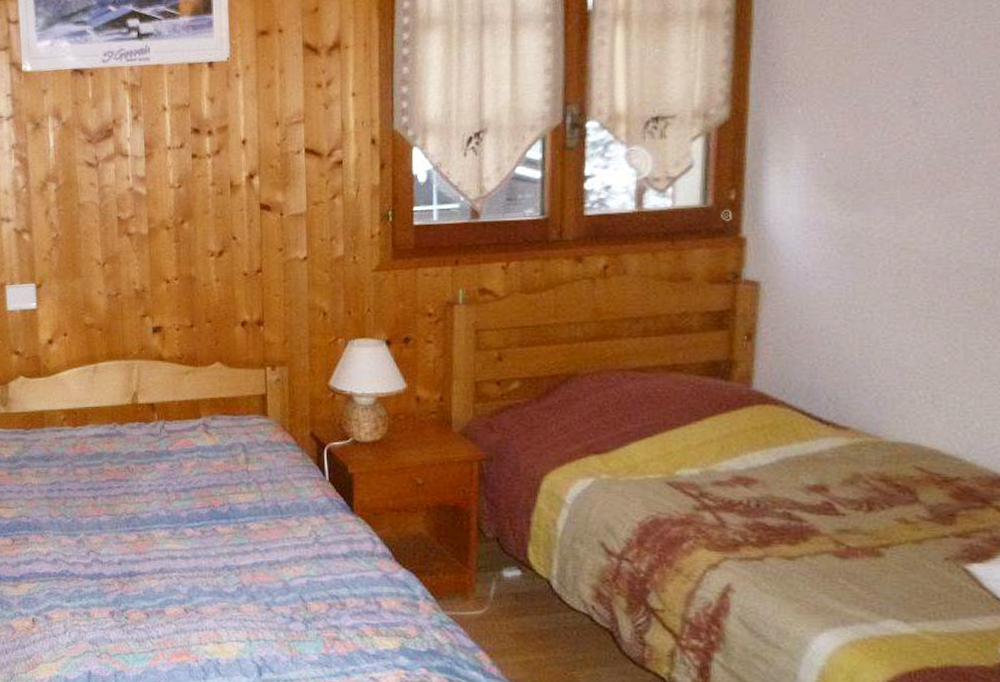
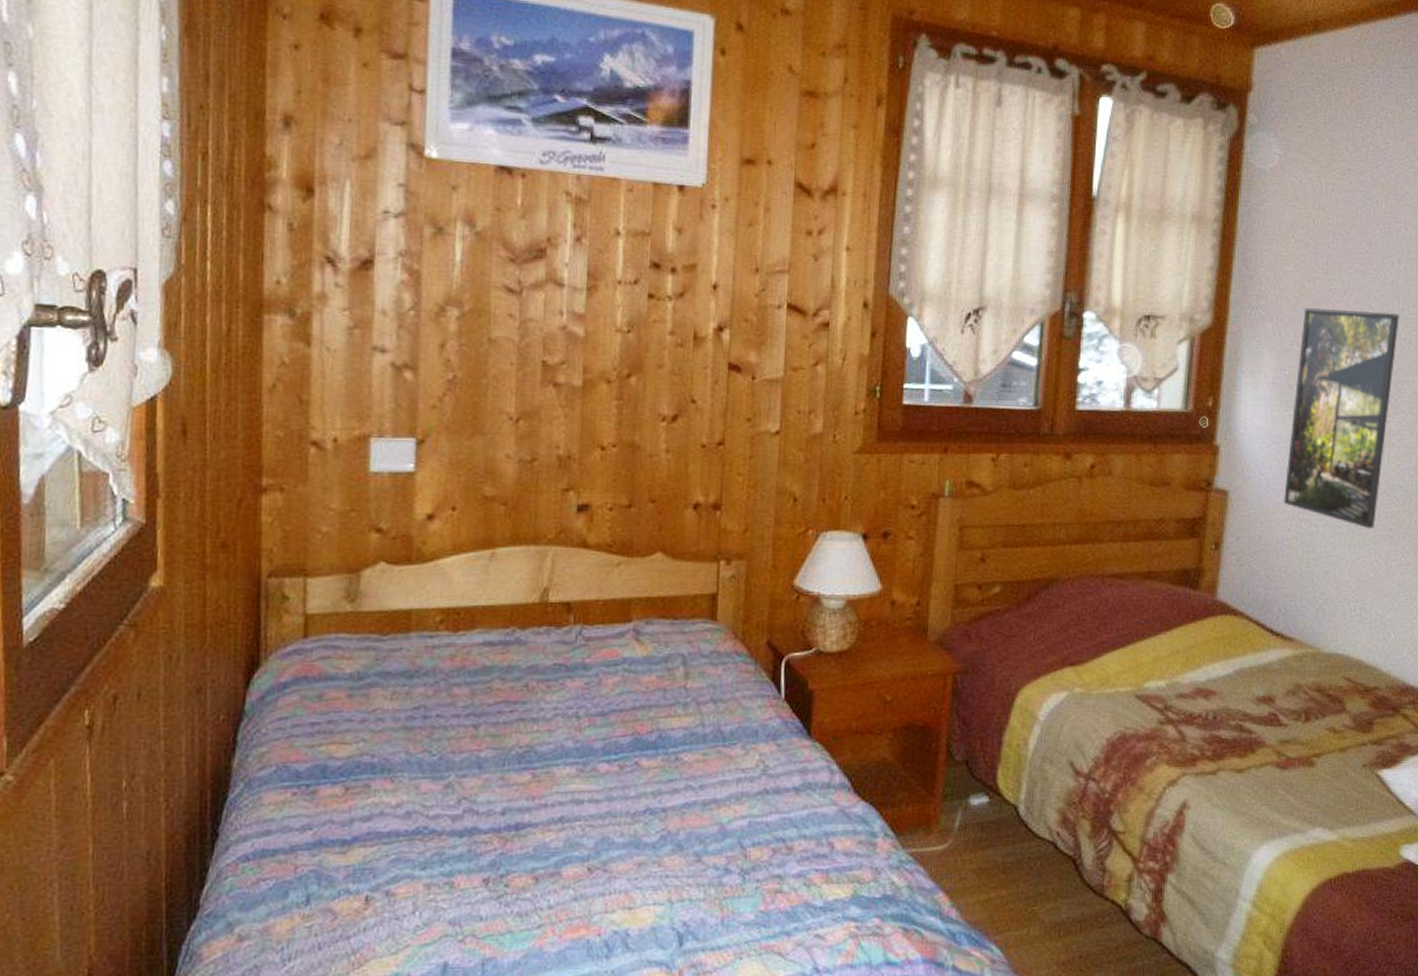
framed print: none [827,78,968,312] -> present [1284,308,1399,529]

